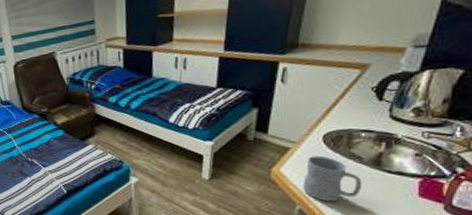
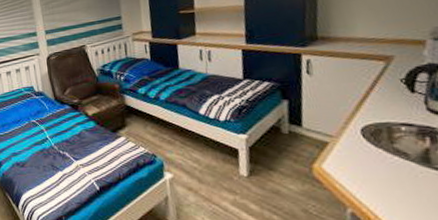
mug: present [303,155,362,202] -> none [349,151,416,205]

